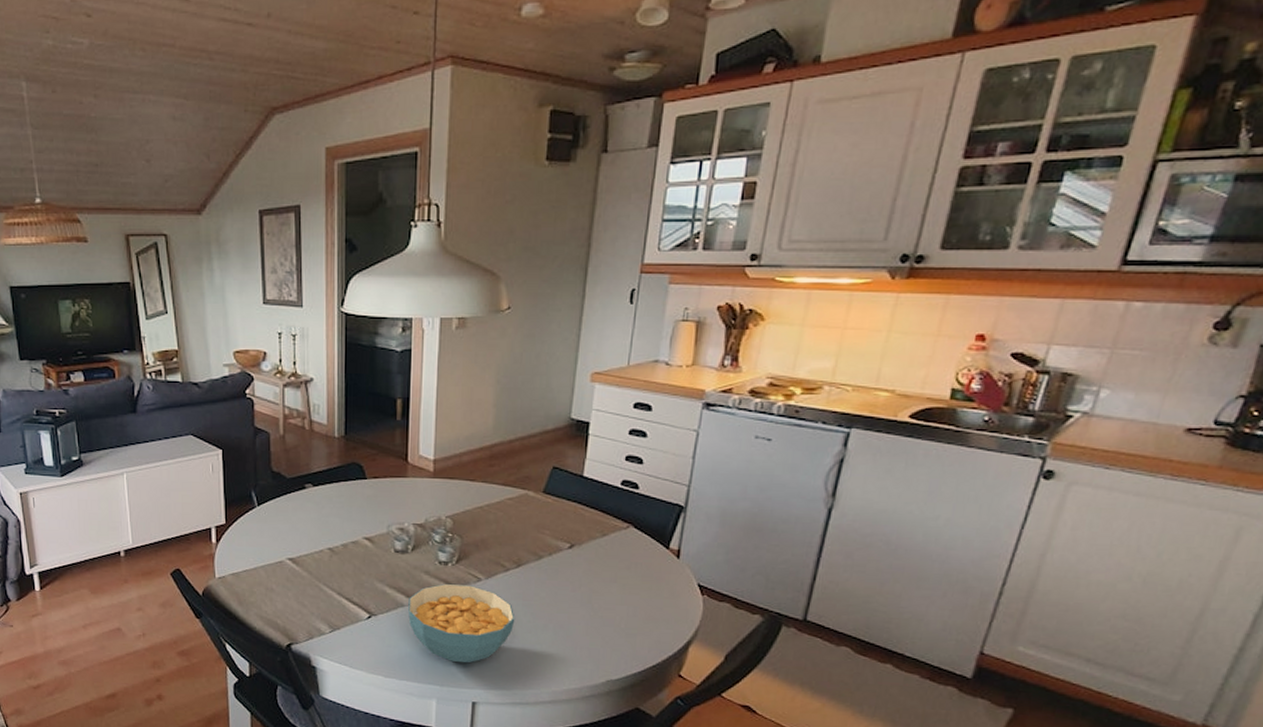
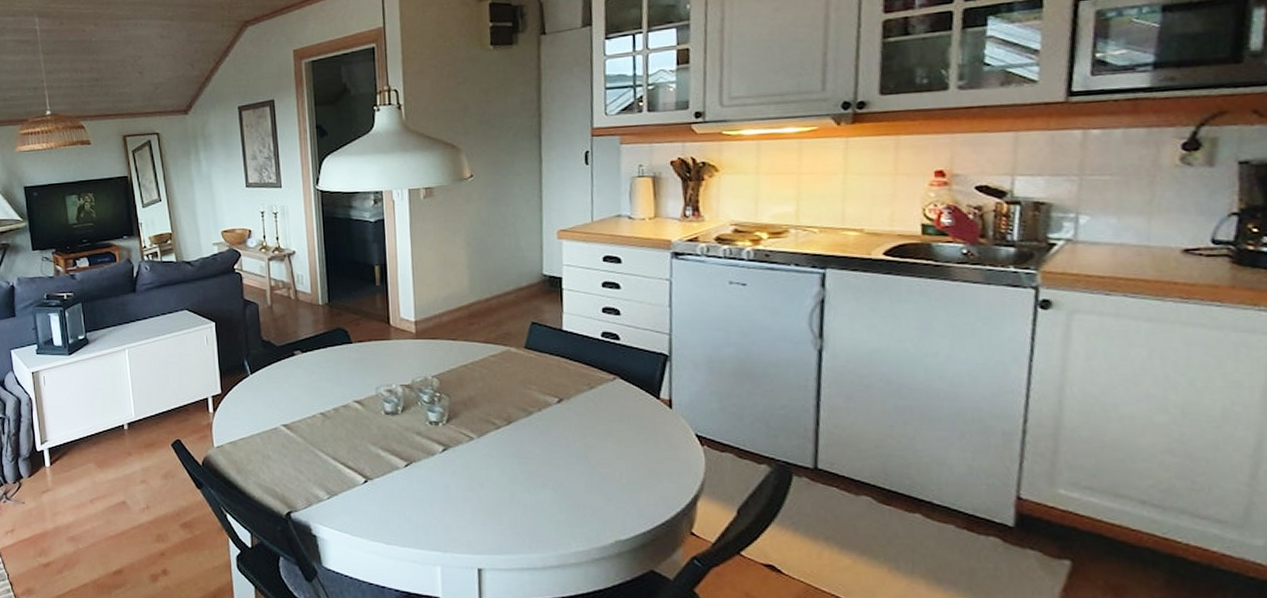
cereal bowl: present [408,583,515,664] -> none [403,443,513,527]

